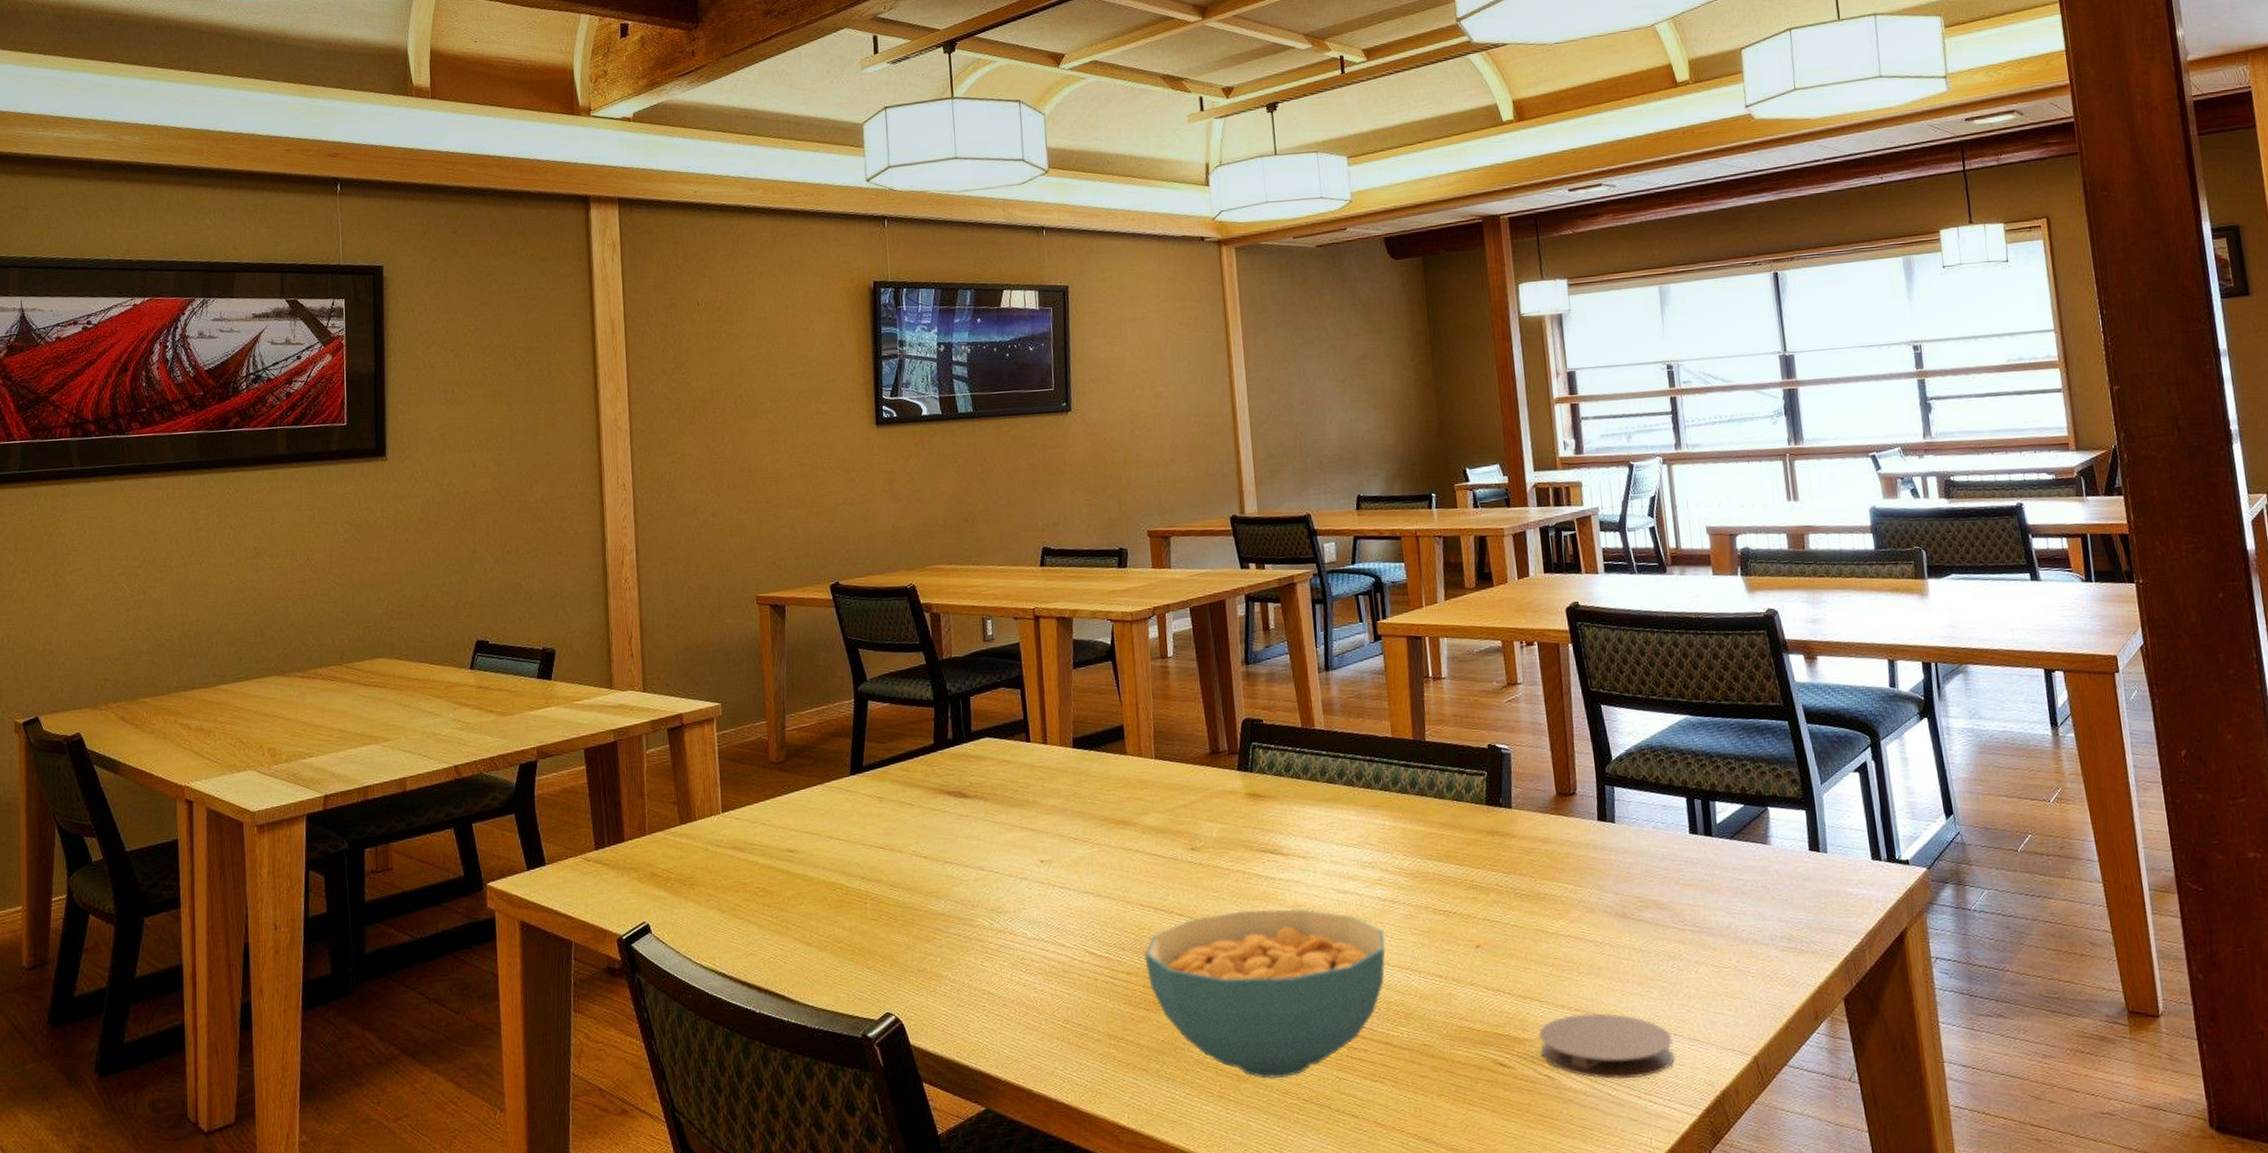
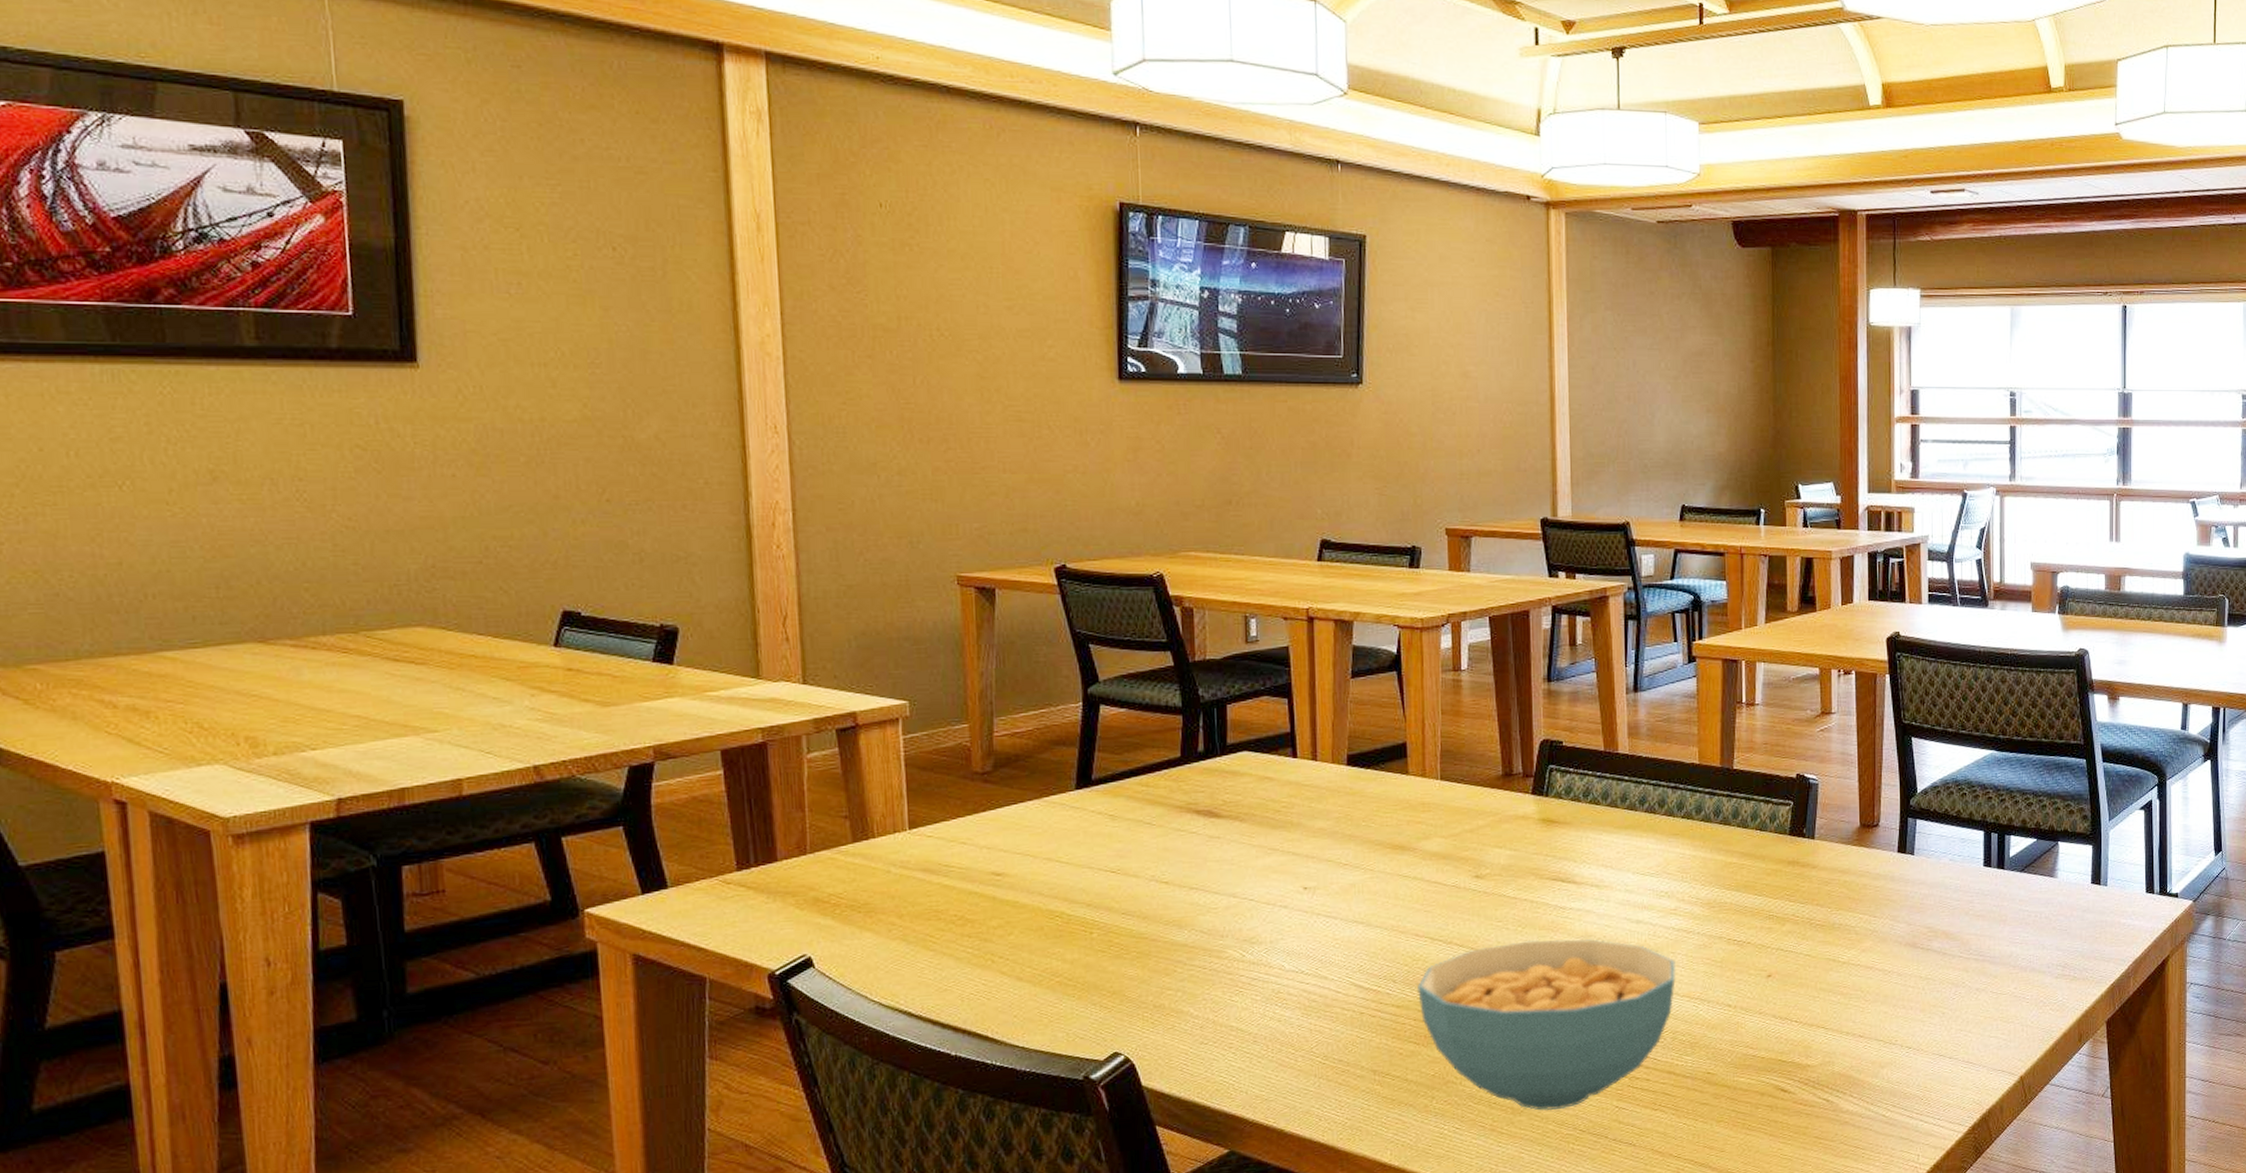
coaster: present [1539,1013,1675,1080] -> none [1821,1039,1948,1102]

